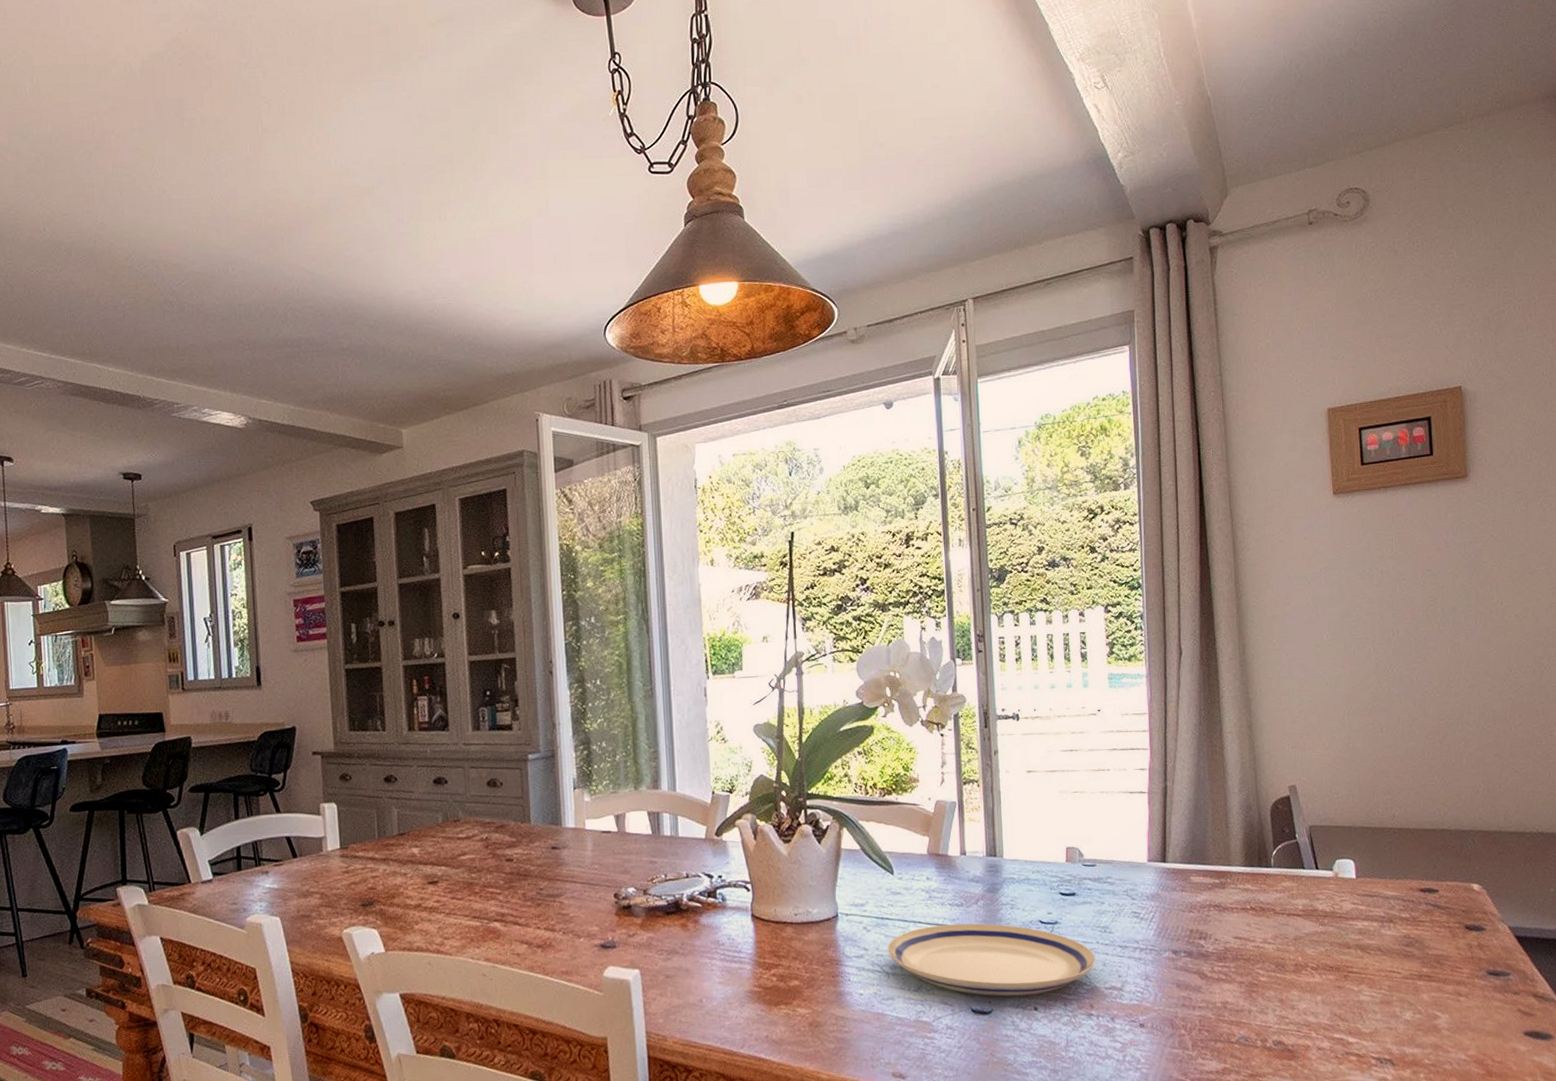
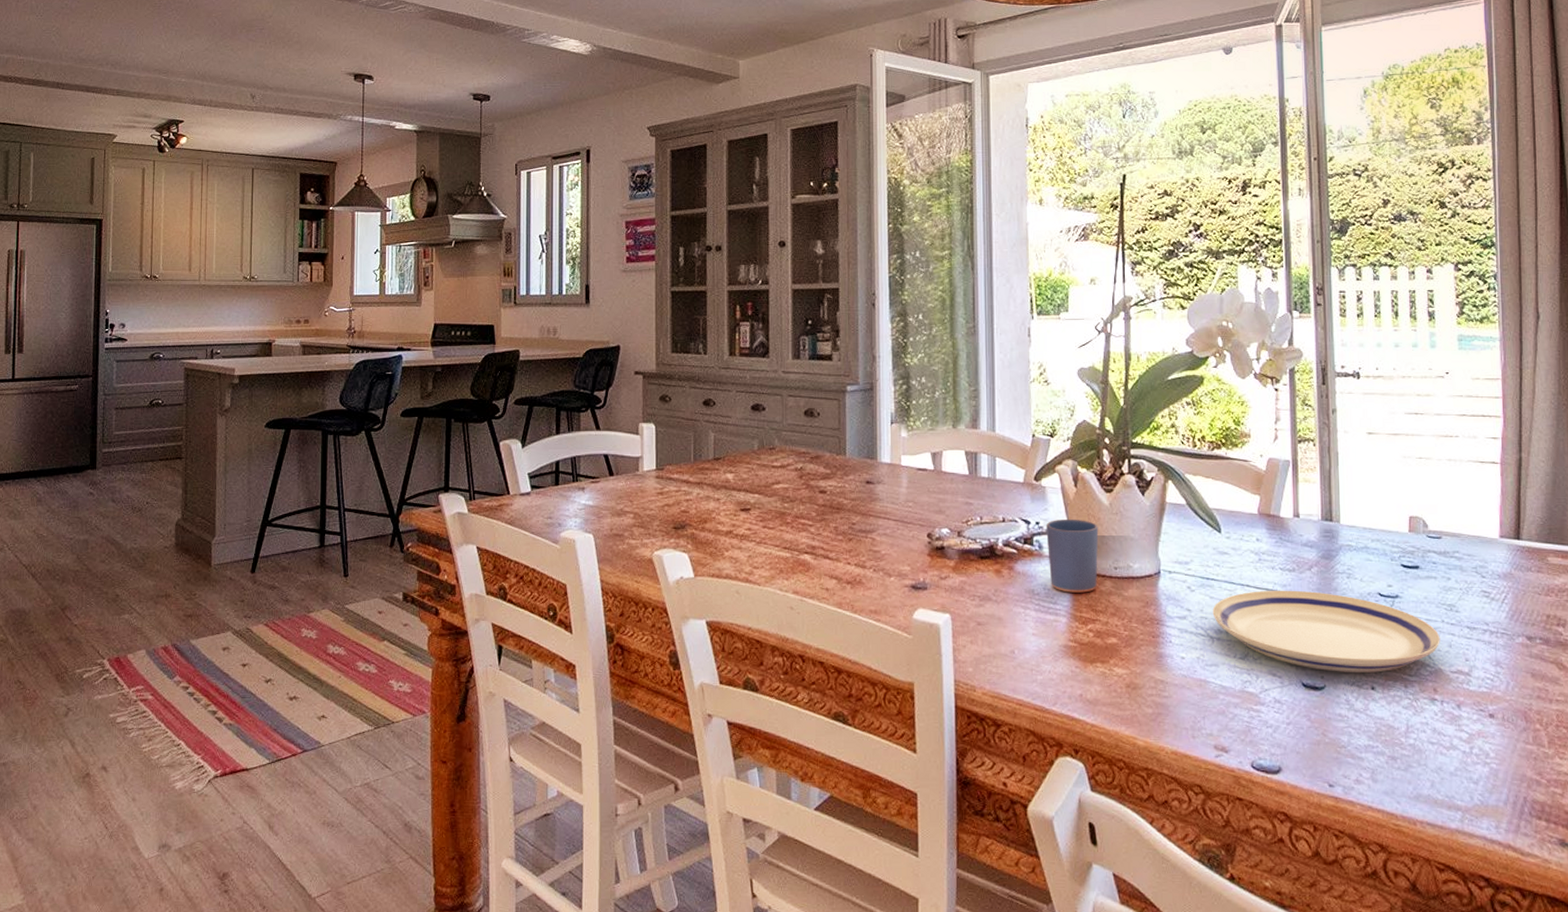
mug: none [728,870,779,941] -> present [1046,518,1099,593]

